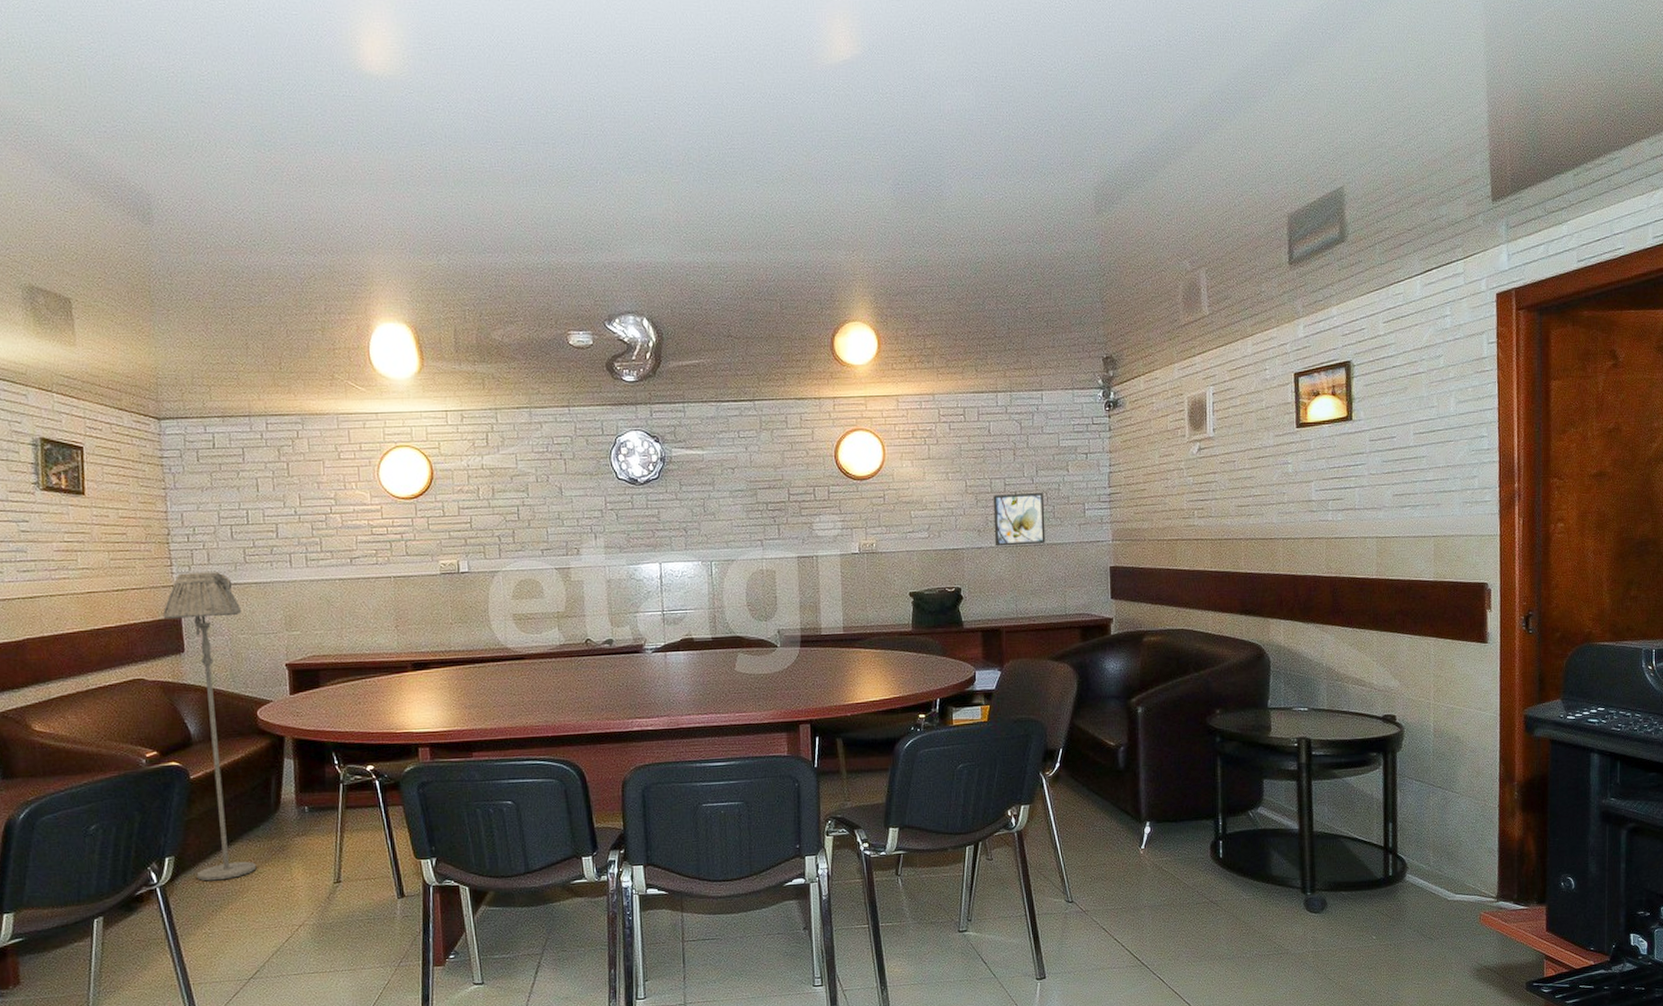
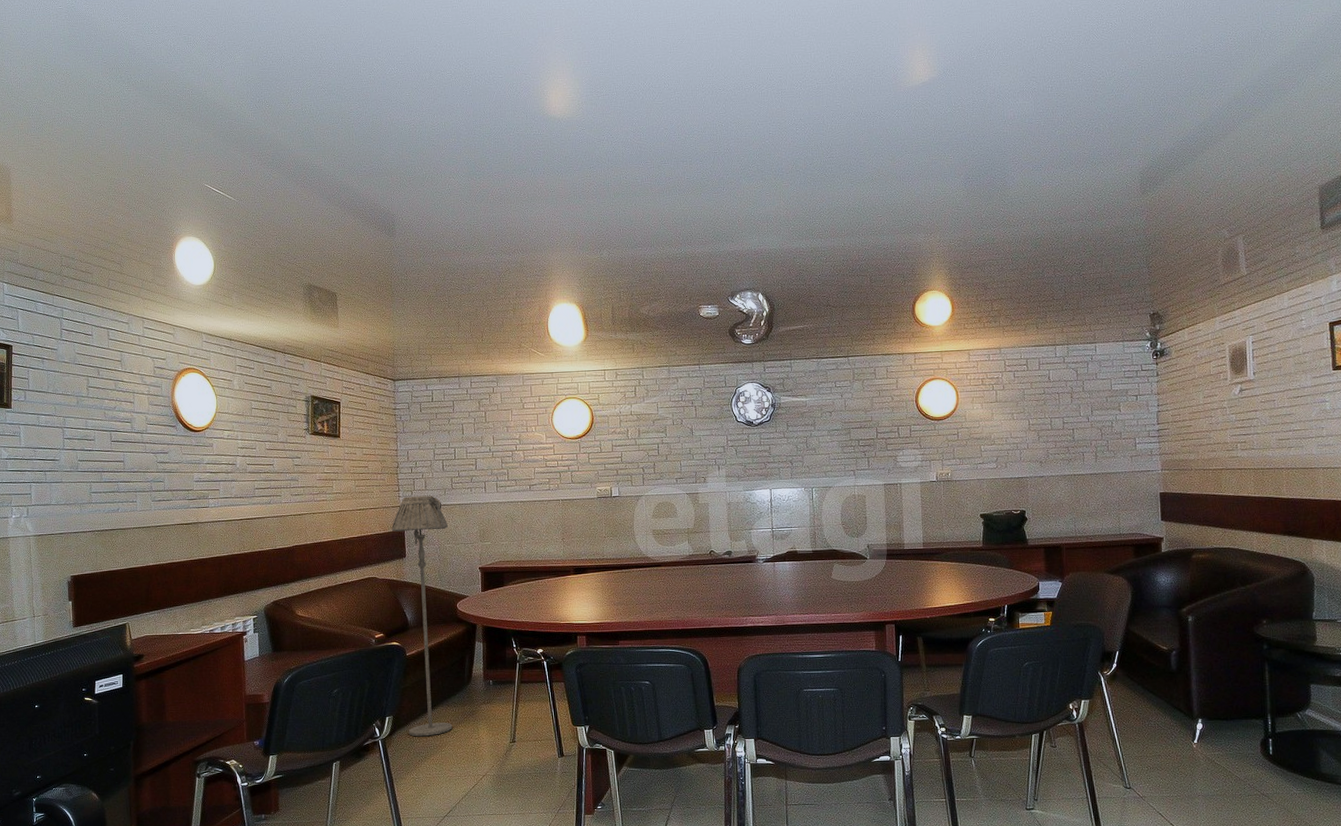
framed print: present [993,492,1046,547] -> none [1053,428,1101,475]

